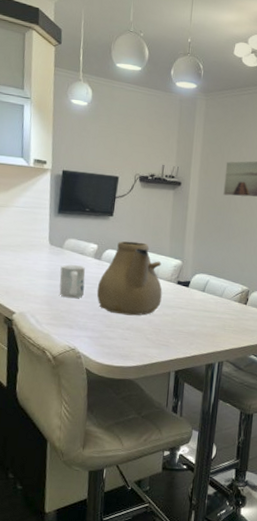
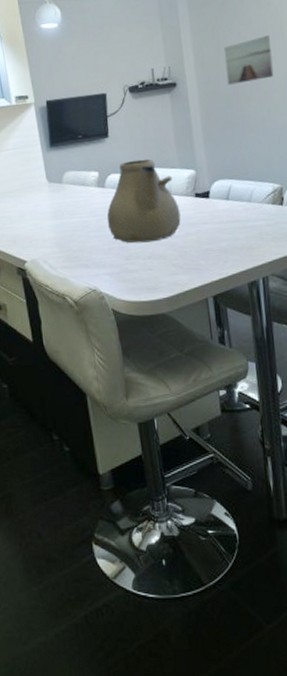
mug: present [59,264,86,299] -> none [64,198,94,236]

